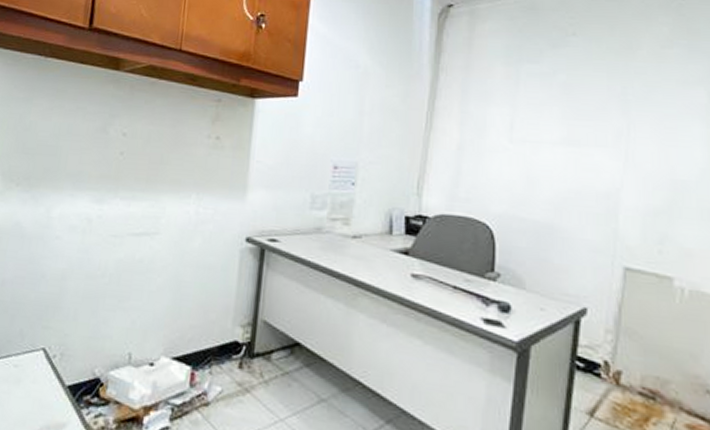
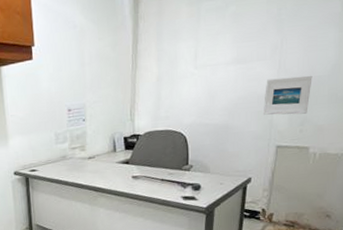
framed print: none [603,172,673,229] -> present [262,75,312,115]

